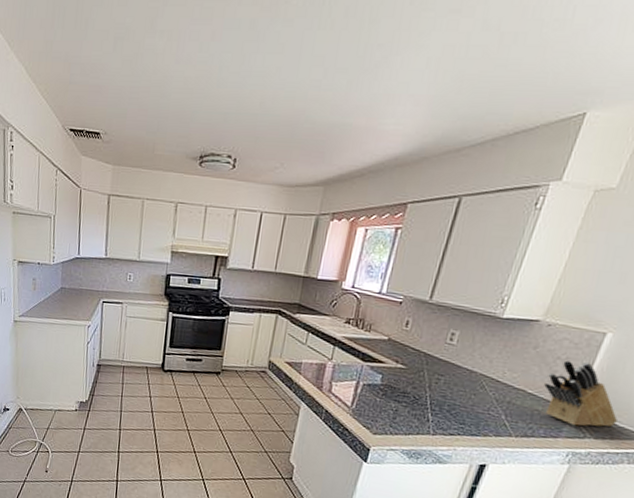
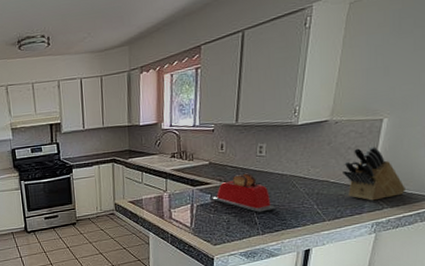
toaster: none [383,359,455,410] -> present [212,173,275,213]

